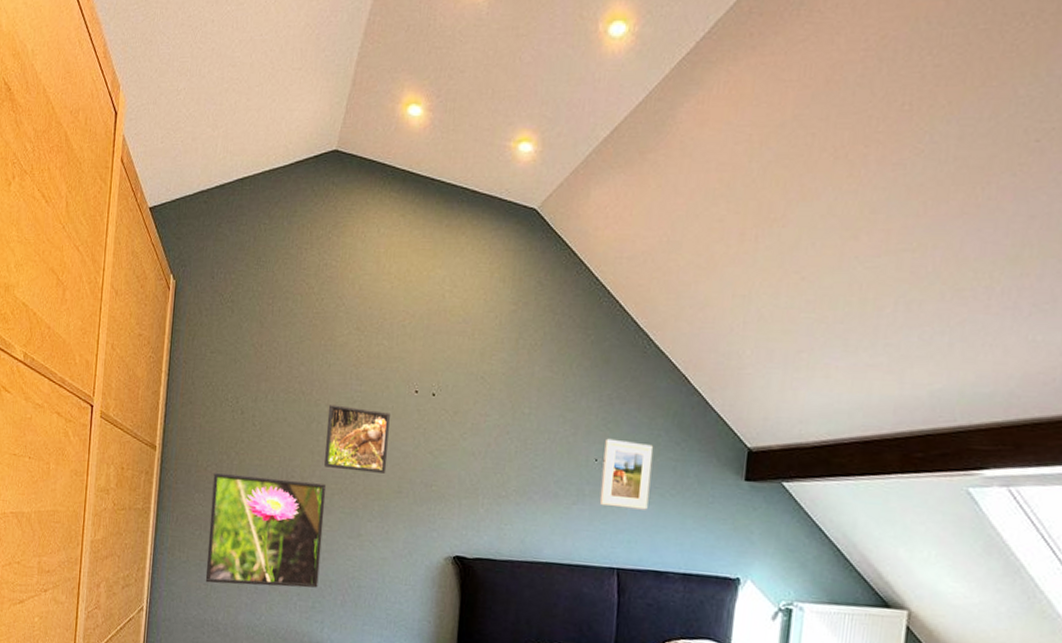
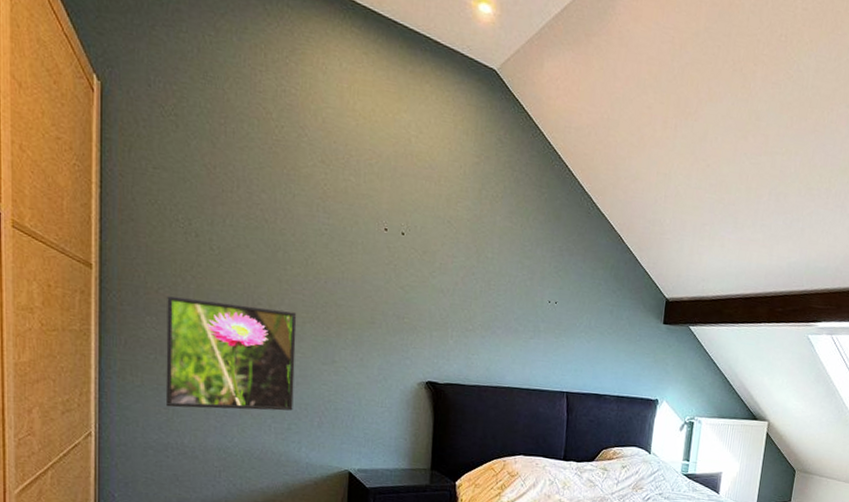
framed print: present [324,404,390,474] -> none [293,234,360,305]
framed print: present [599,438,654,510] -> none [552,284,595,345]

